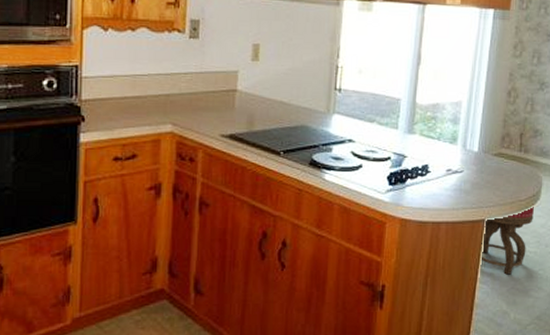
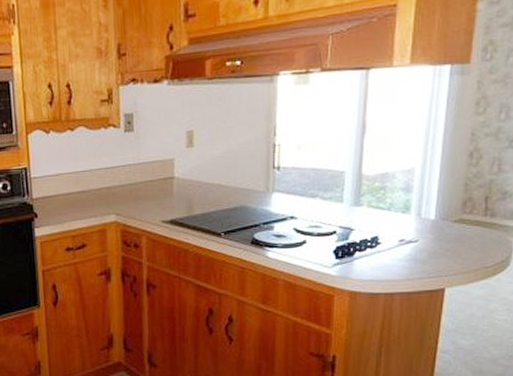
stool: present [479,204,534,275] -> none [439,271,503,344]

